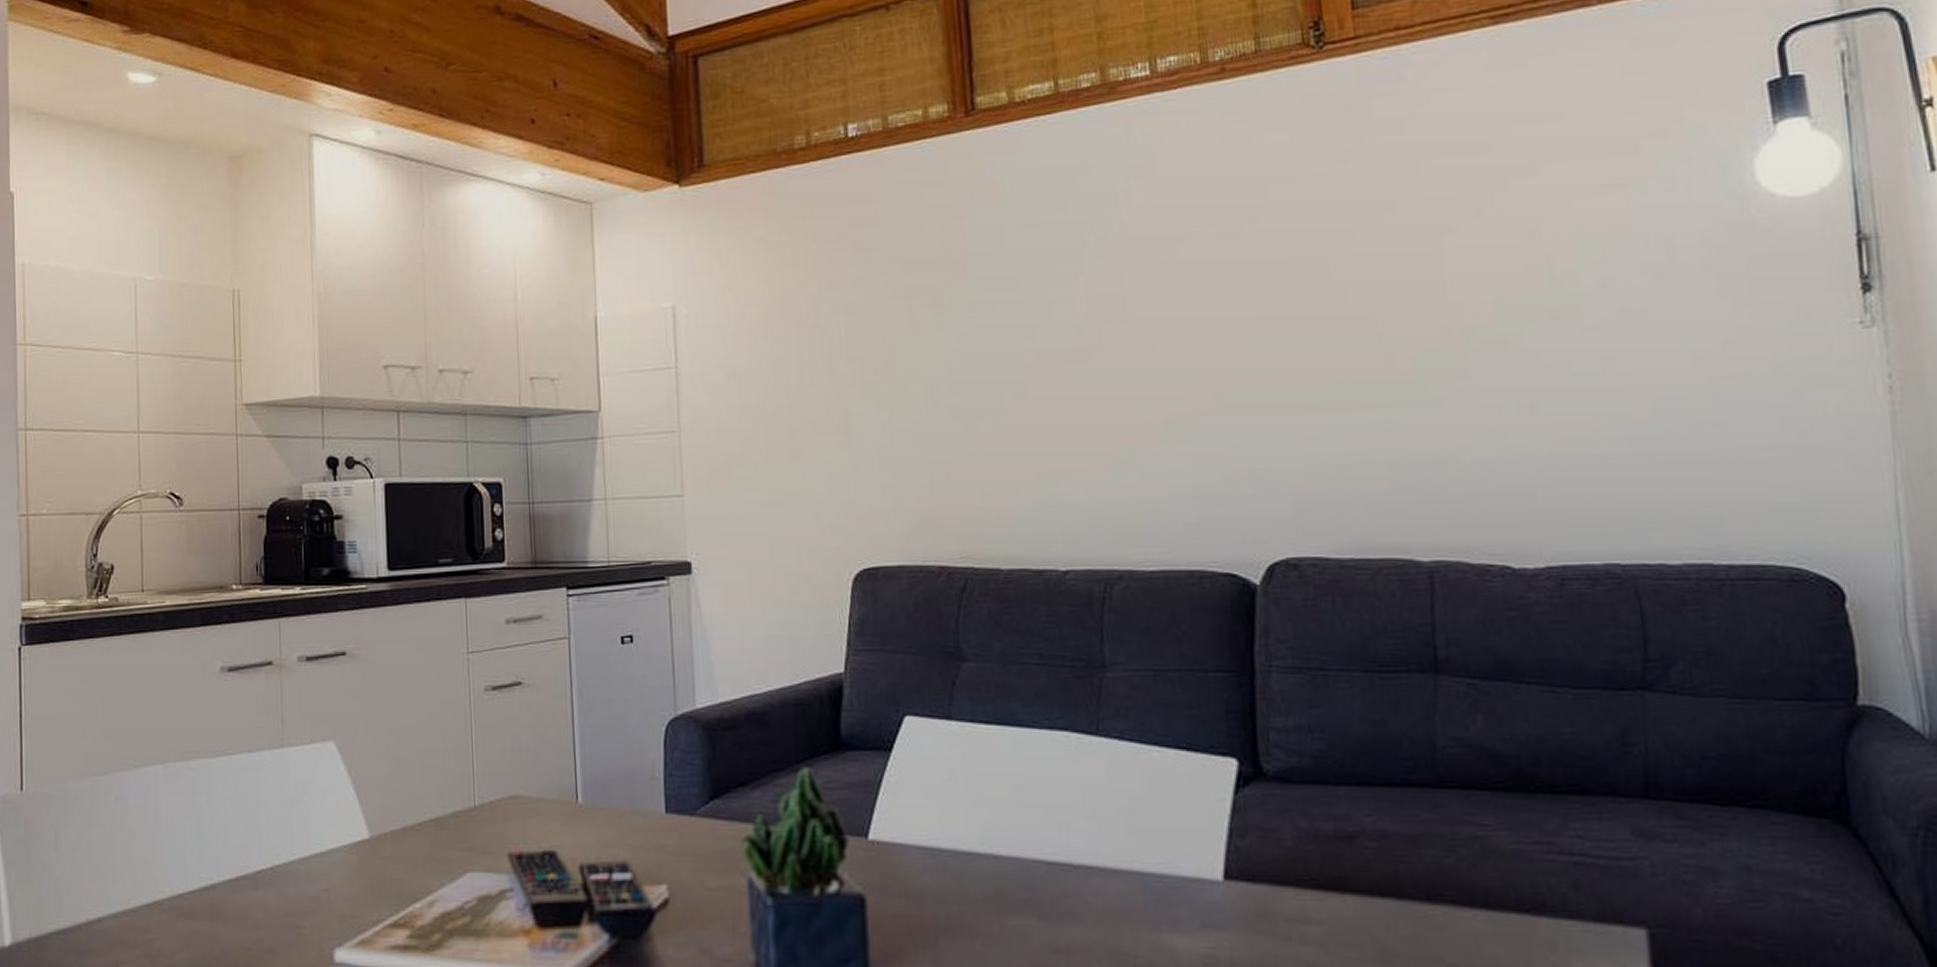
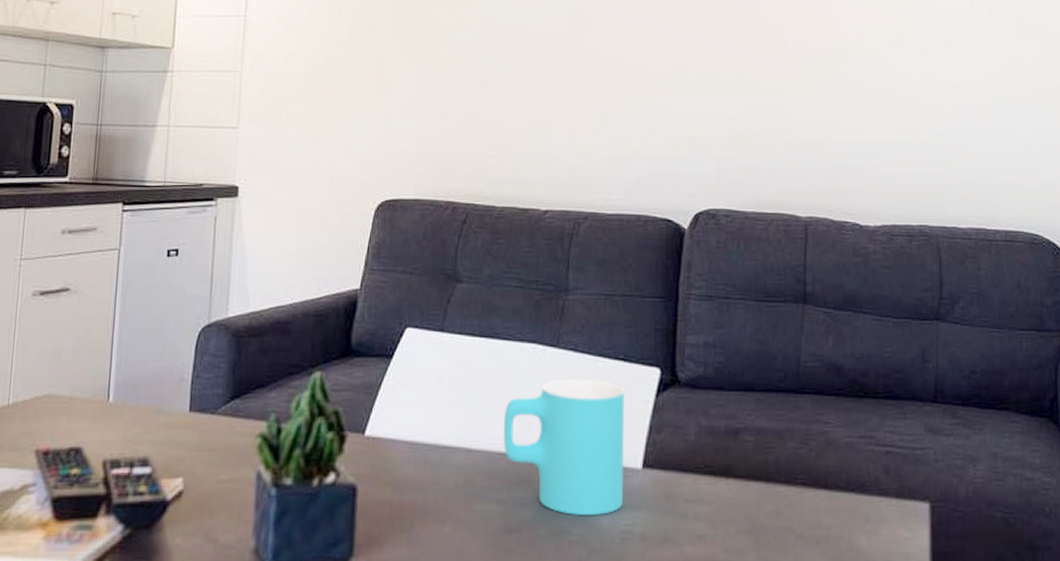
cup: none [1036,771,1201,936] -> present [503,378,624,516]

